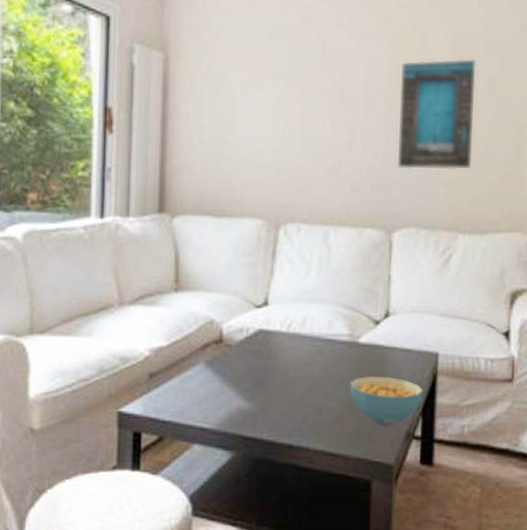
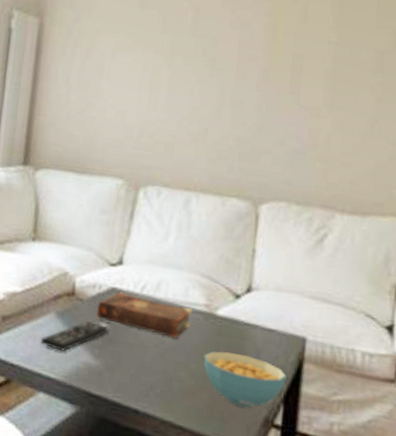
remote control: none [192,366,259,400] -> present [41,321,109,352]
book: none [245,333,338,371] -> present [96,292,193,339]
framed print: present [397,58,476,171] -> none [268,30,365,146]

